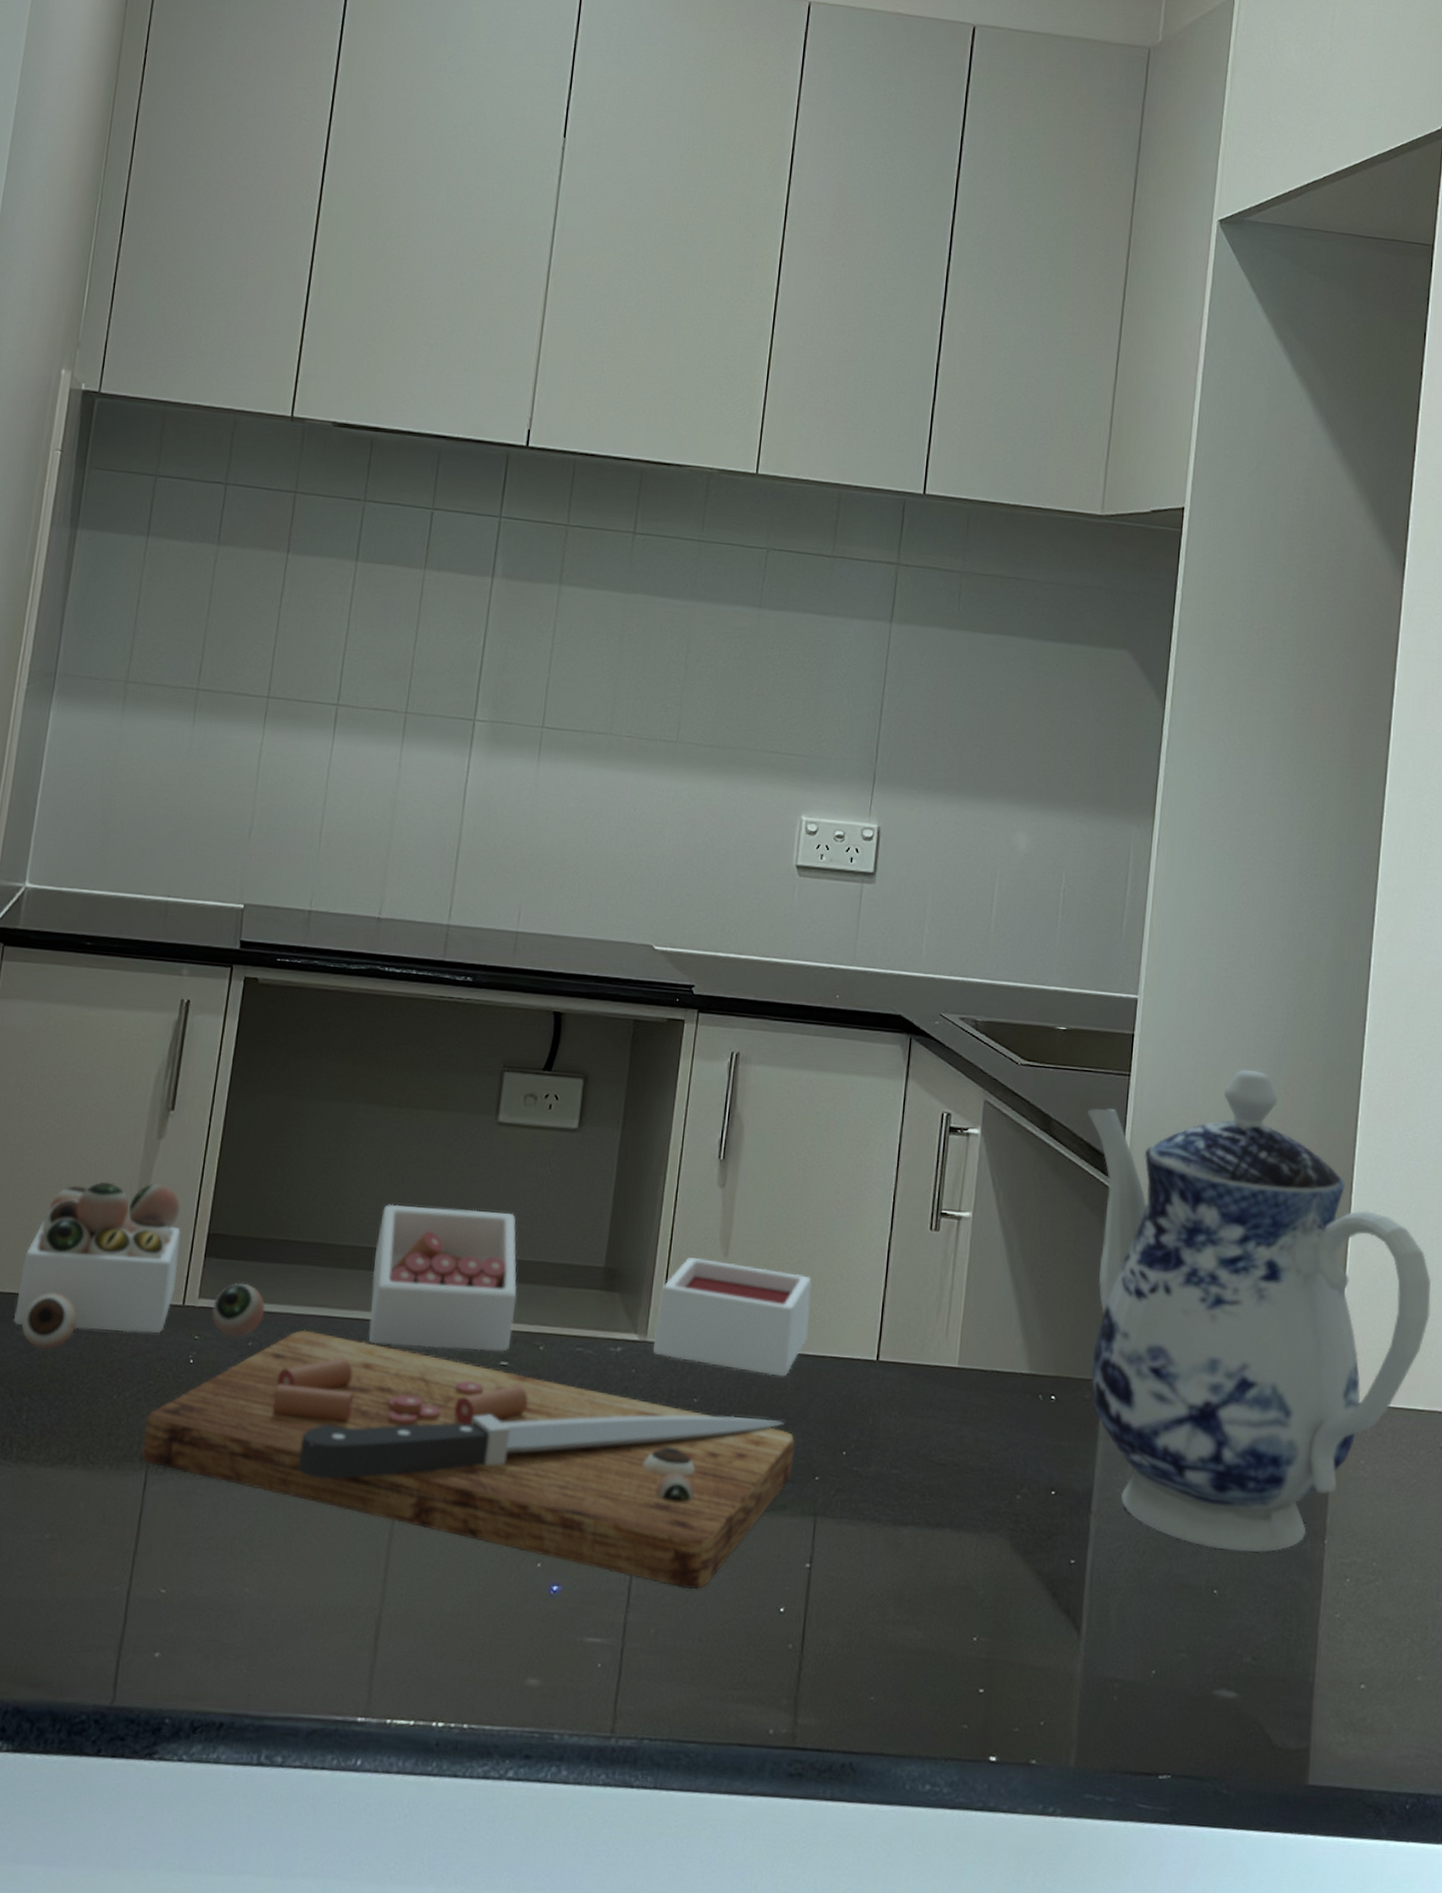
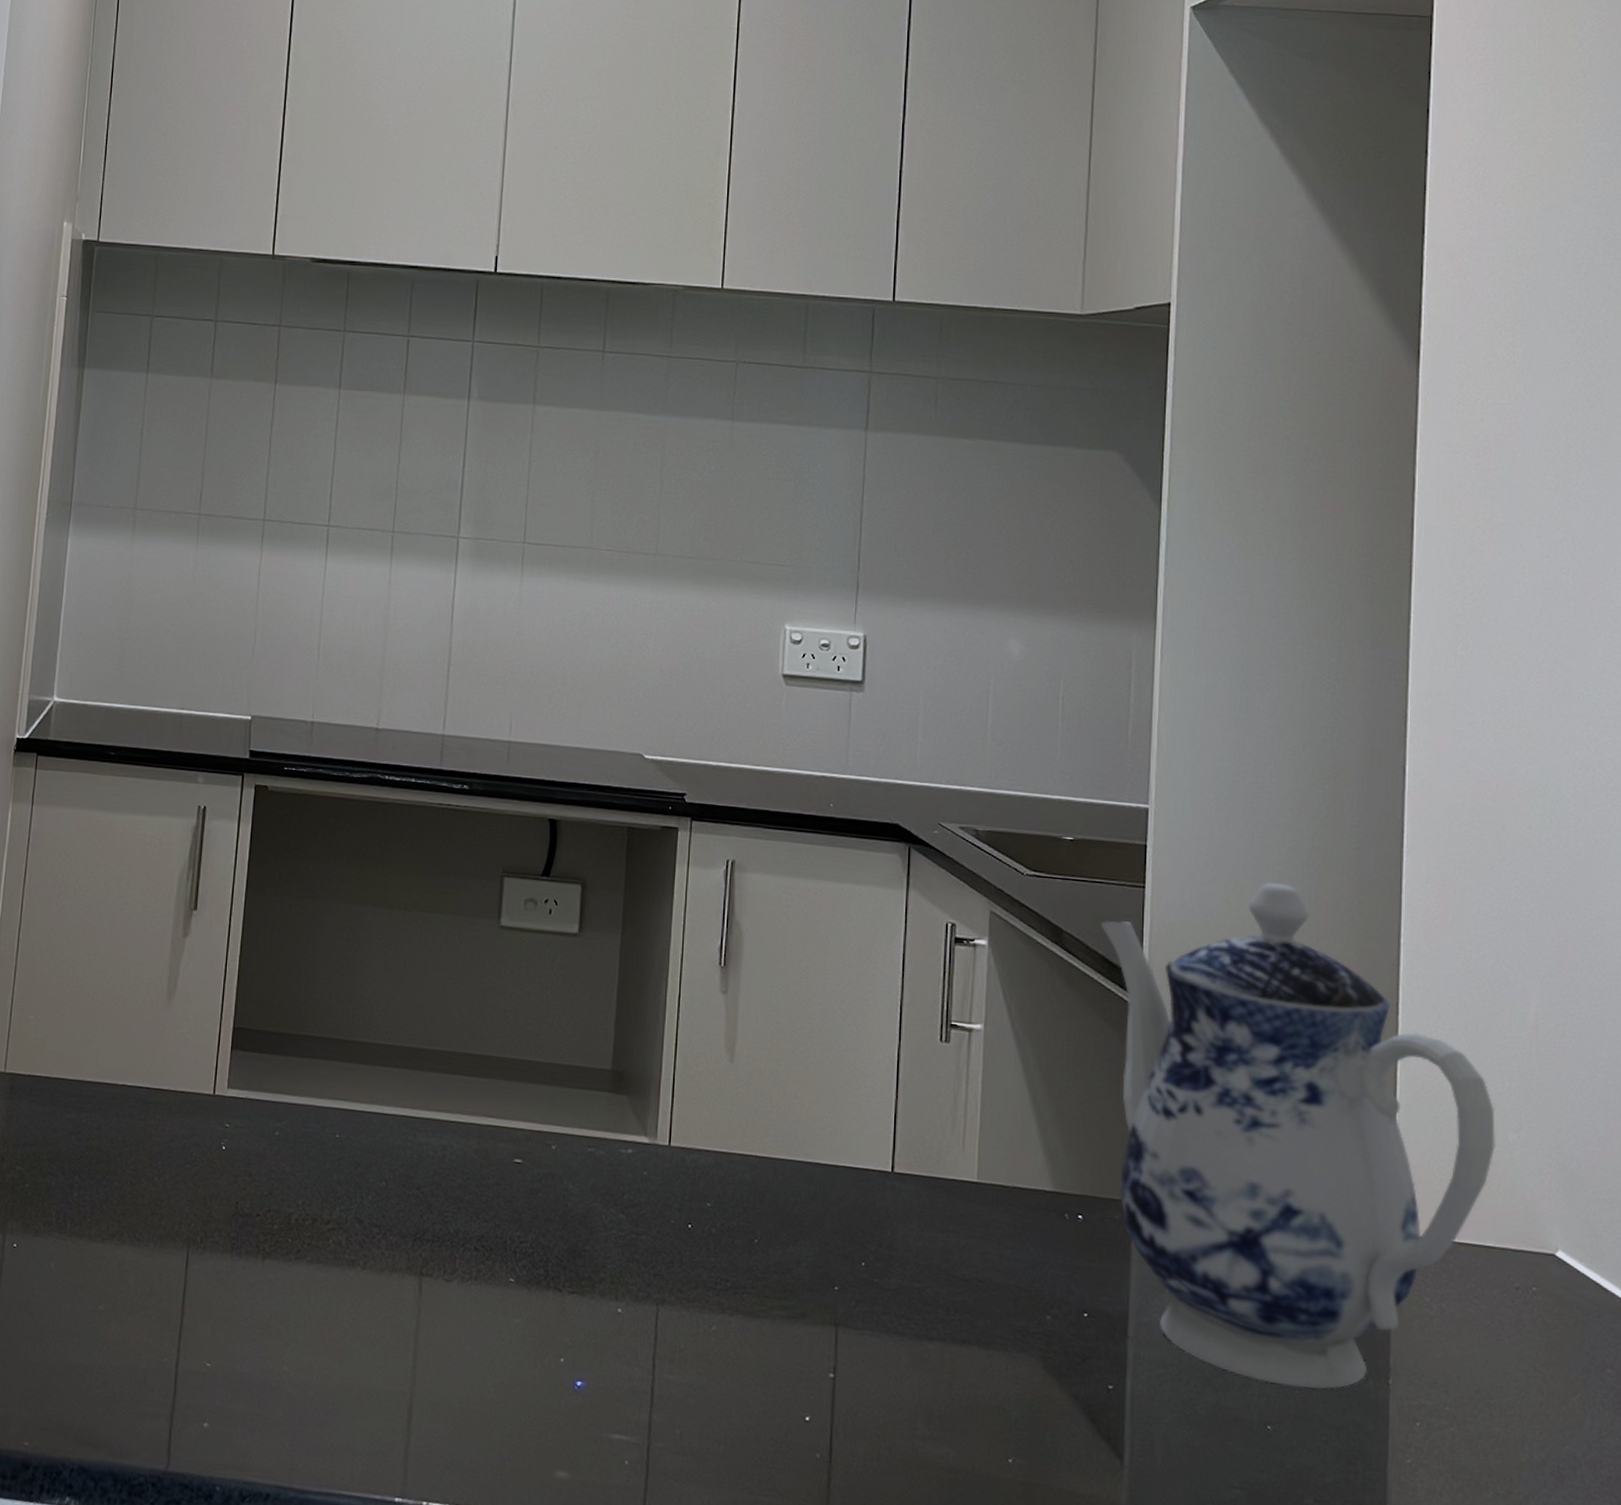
cutting board: present [13,1181,812,1590] -> none [61,976,821,1393]

